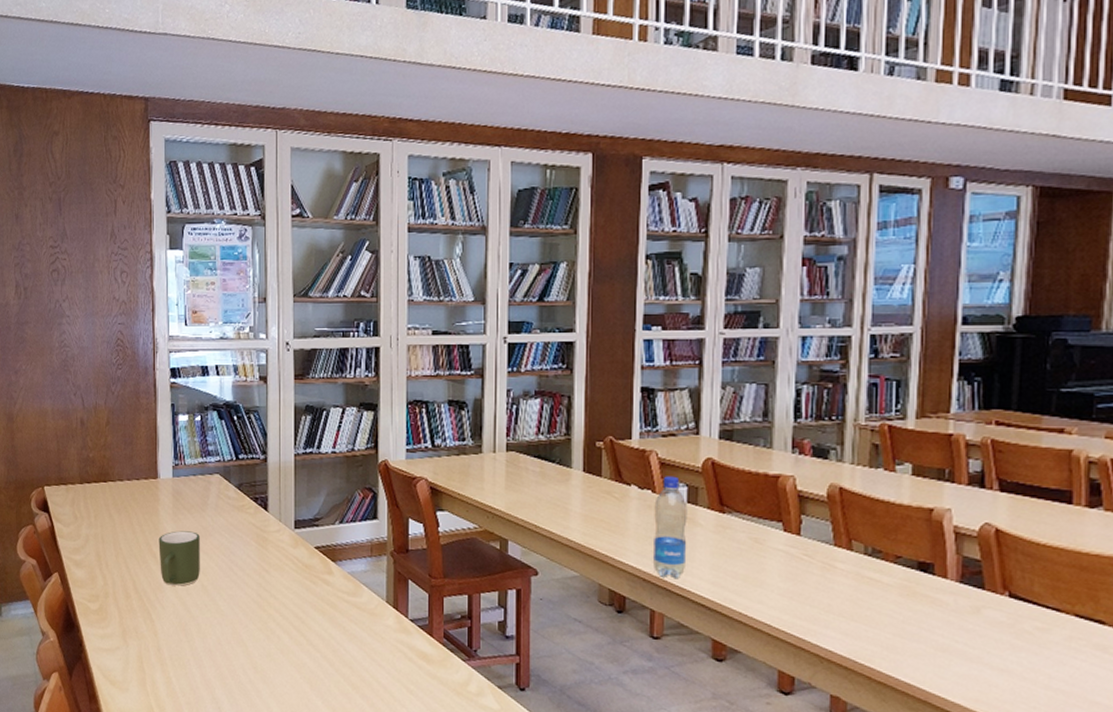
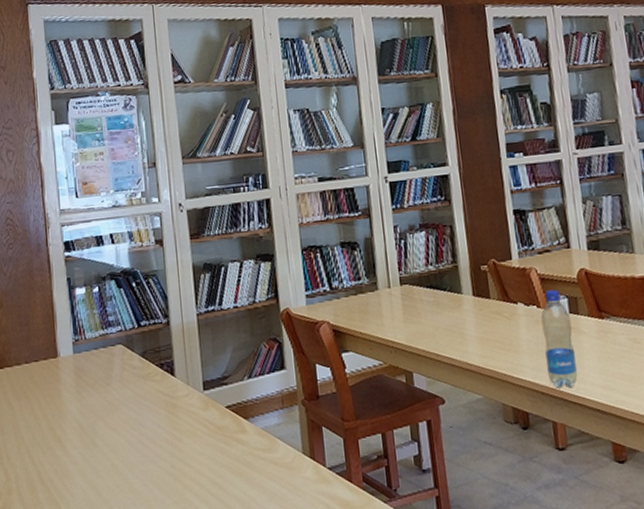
mug: present [158,531,200,586] -> none [62,408,109,470]

